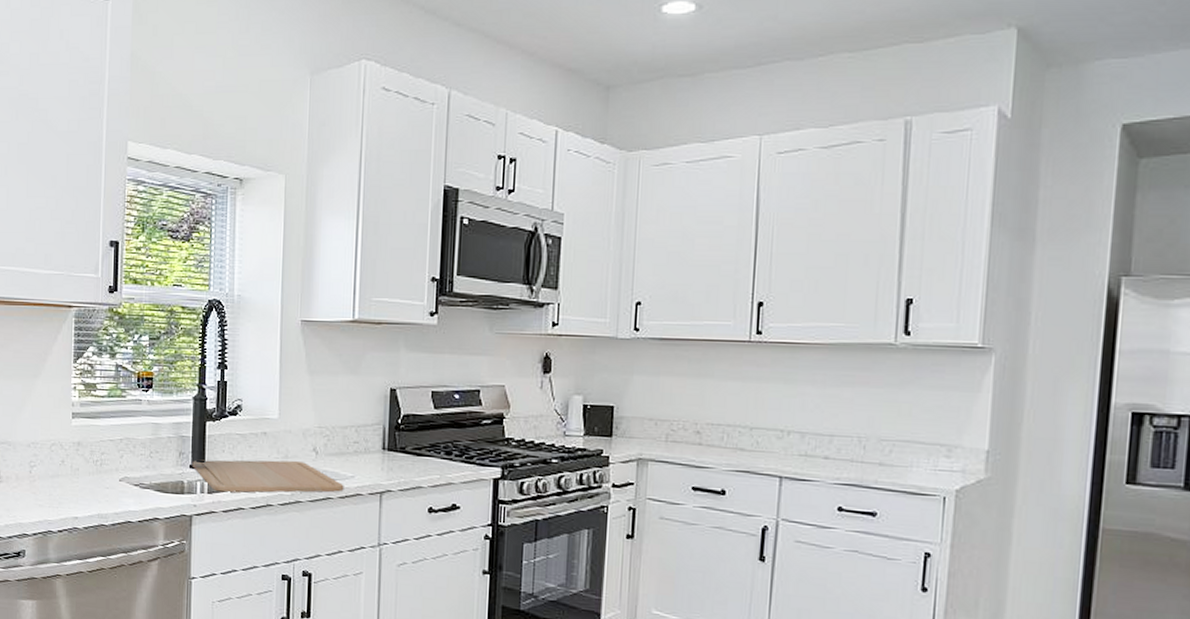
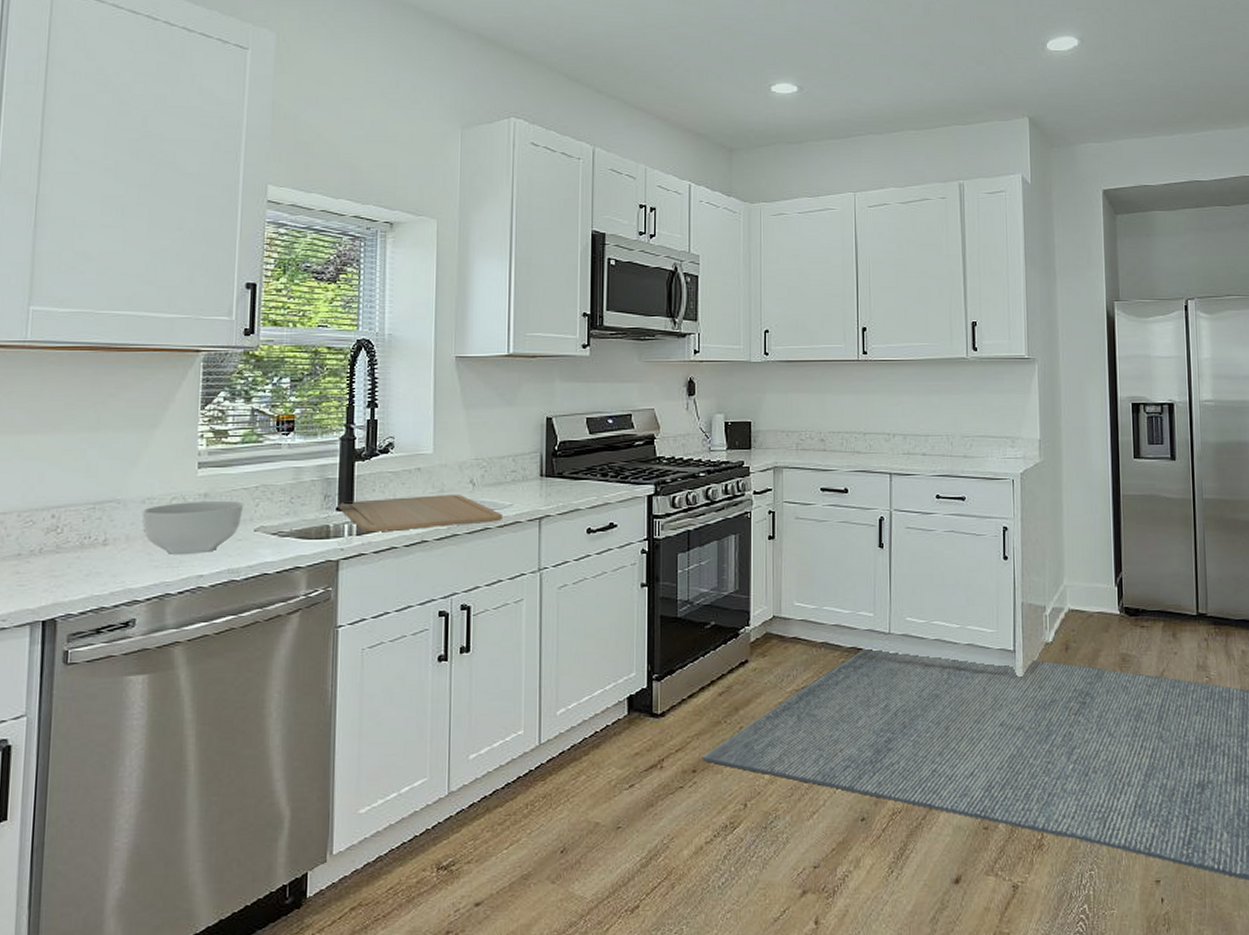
bowl: none [28,448,111,498] -> present [141,501,244,556]

